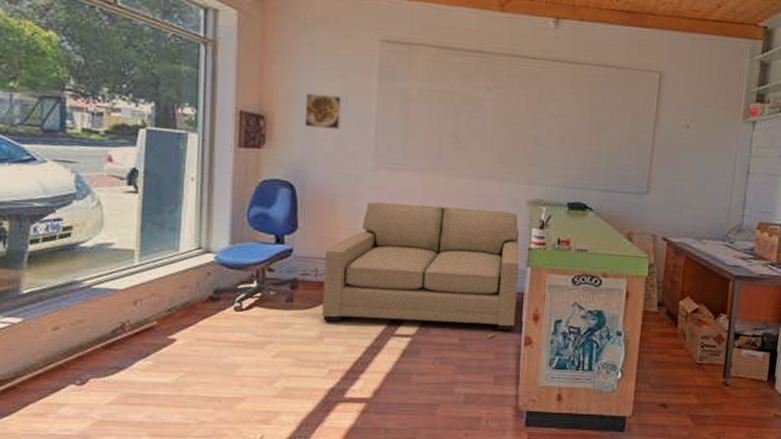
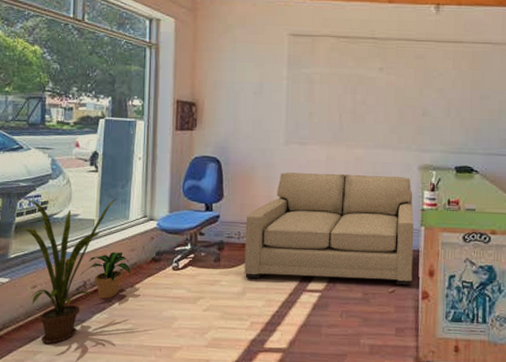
house plant: none [29,223,163,395] -> present [15,198,117,344]
potted plant: none [117,288,182,343] -> present [80,252,131,299]
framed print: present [305,93,342,130] -> none [228,82,258,111]

